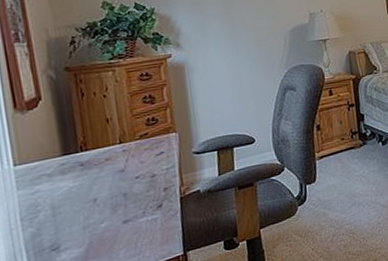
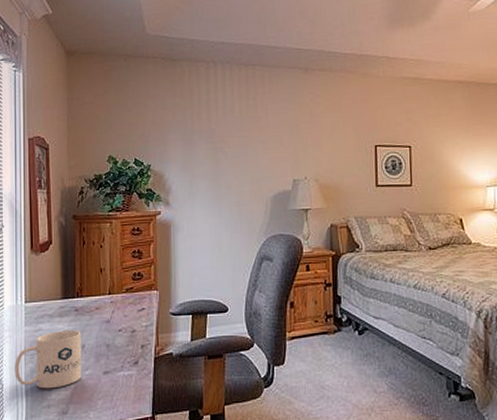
mug: none [9,185,97,253] -> present [15,329,82,389]

